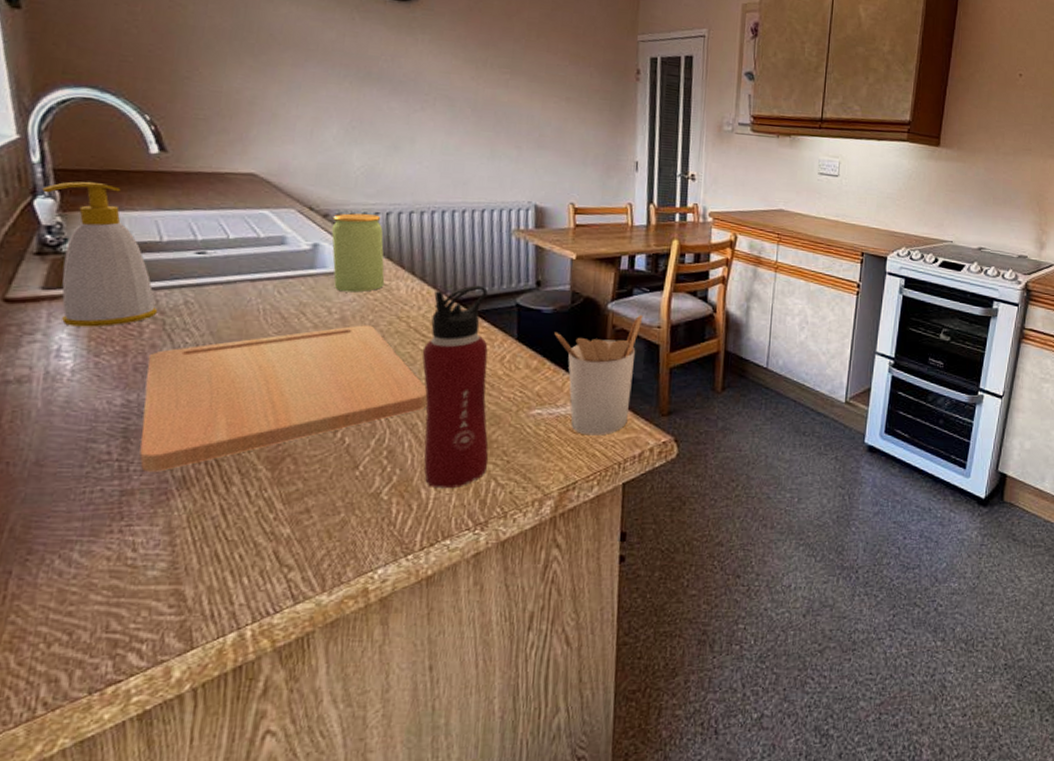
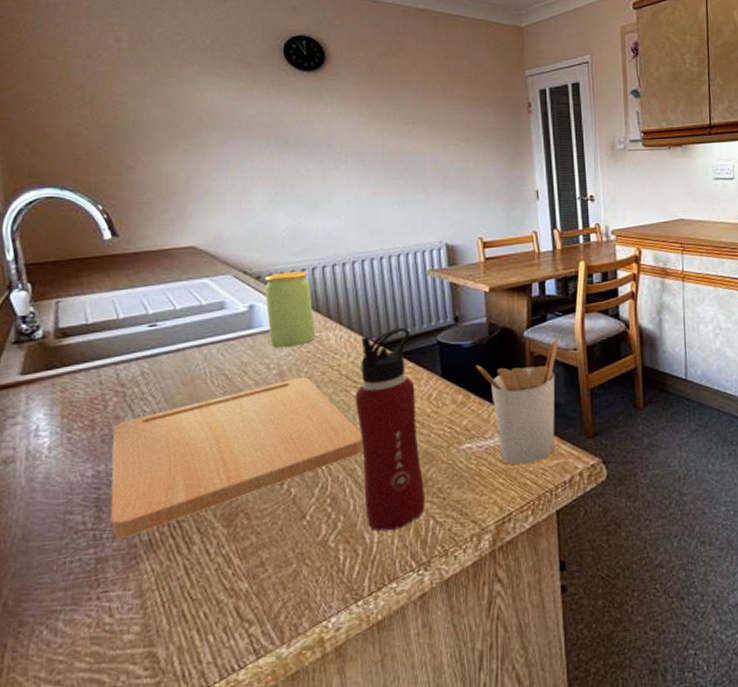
soap bottle: present [41,181,158,327] -> none [16,271,119,407]

